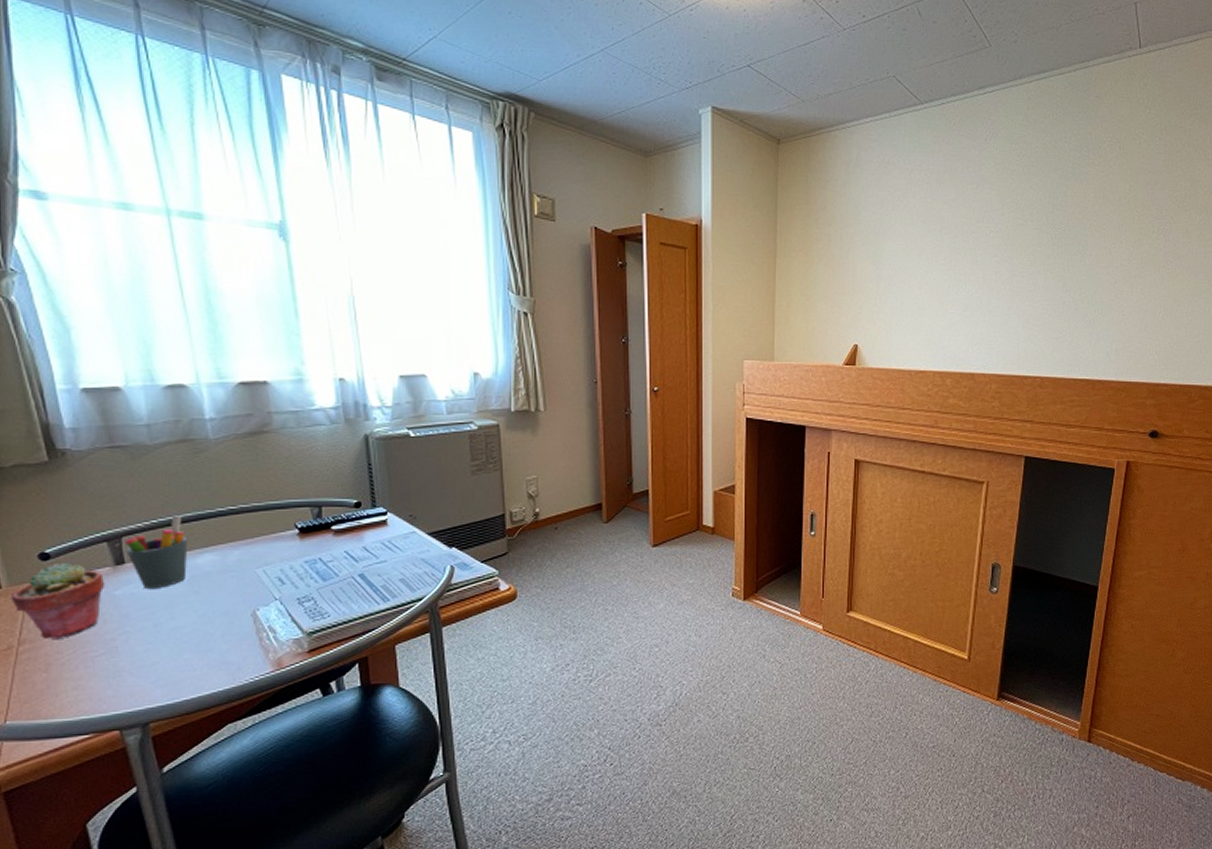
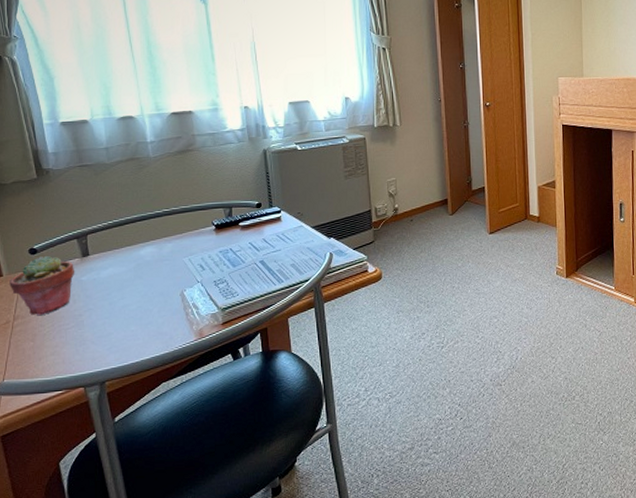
pen holder: present [124,515,188,588] -> none [89,217,135,275]

